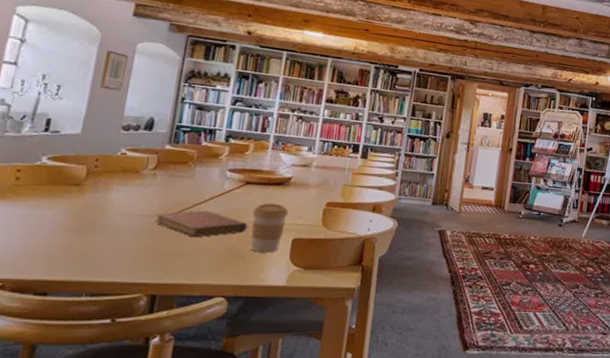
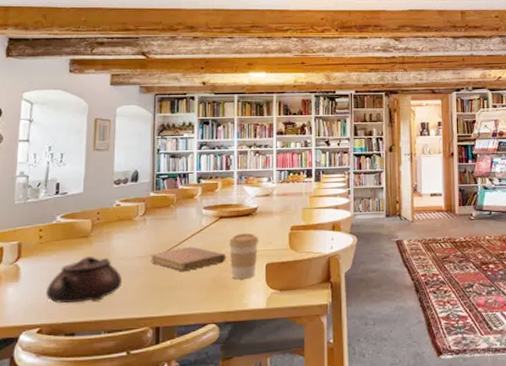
teapot: none [15,207,118,260] -> present [46,256,123,304]

